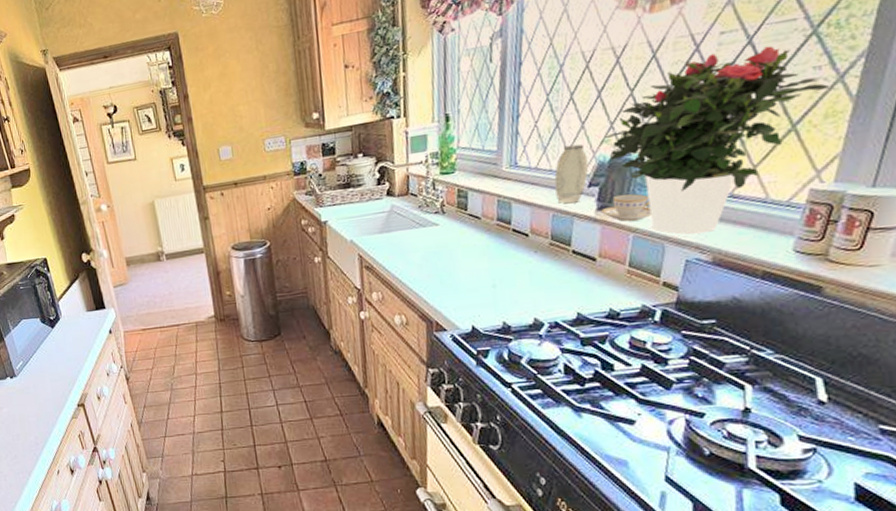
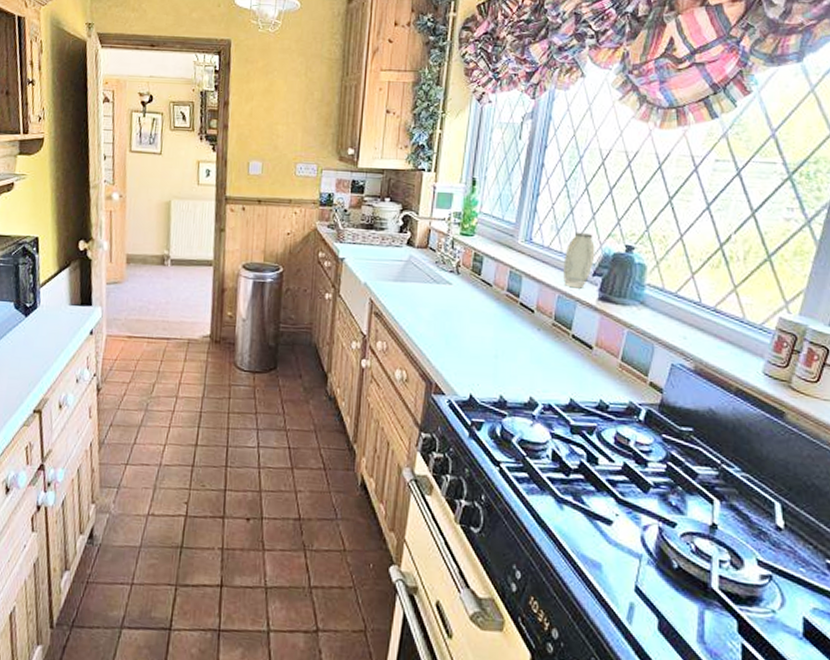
teacup: present [601,193,652,222] -> none [602,288,645,317]
potted flower: present [605,45,831,236] -> none [612,177,800,342]

